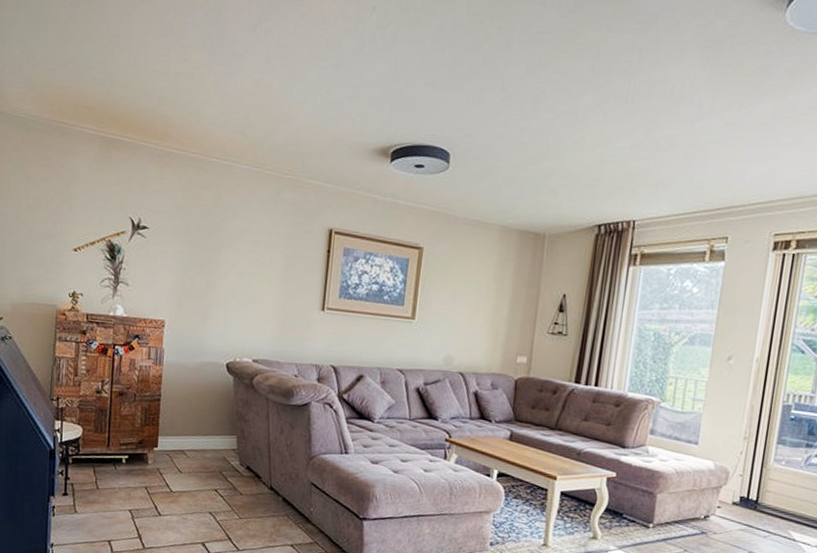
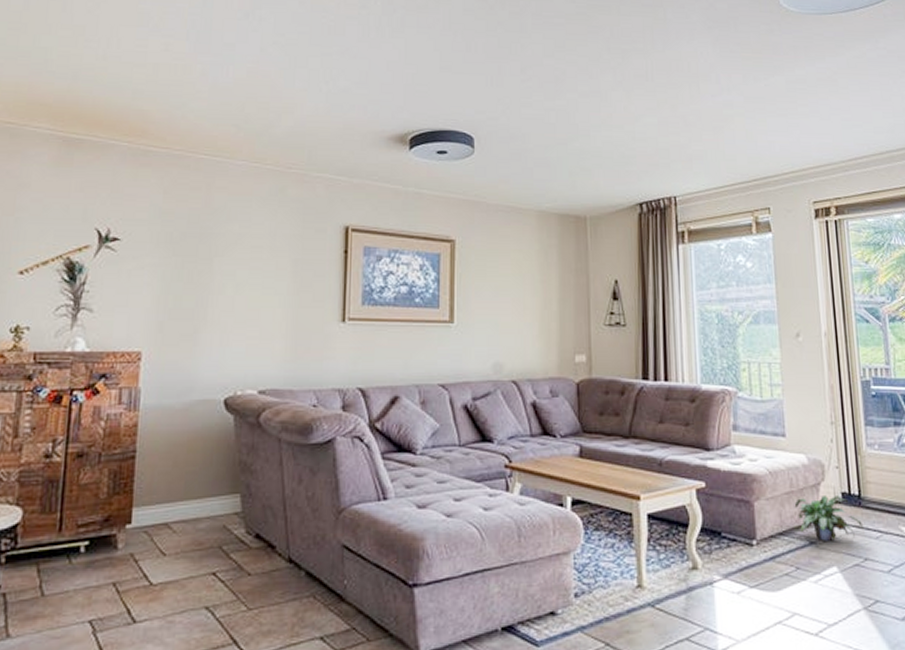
potted plant: none [693,496,754,534] -> present [794,494,863,541]

